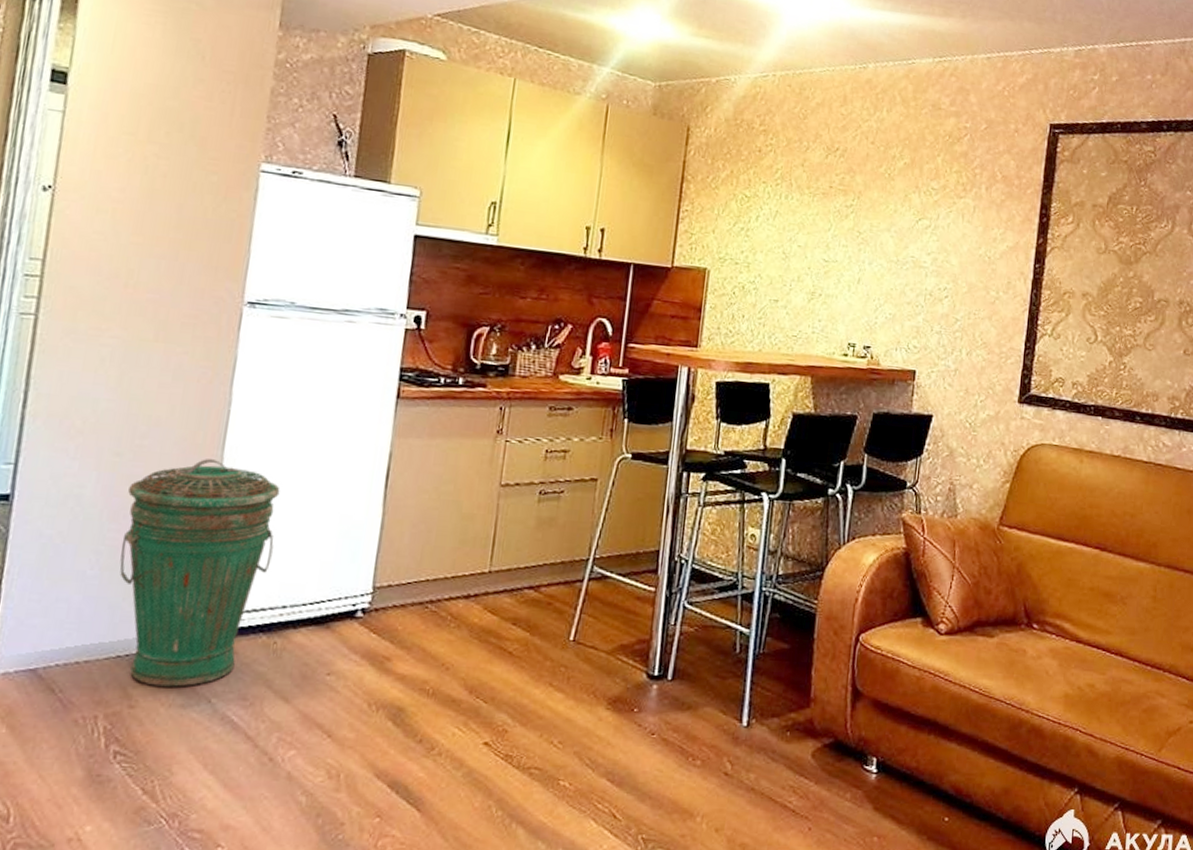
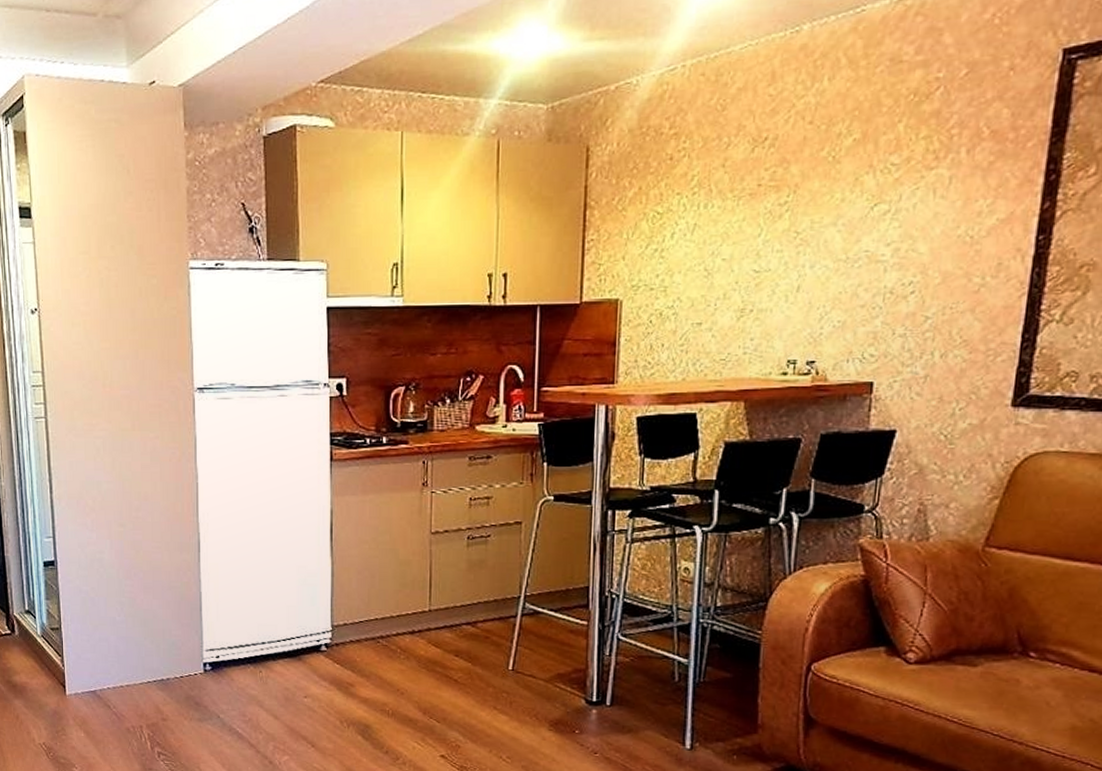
trash can: present [119,459,280,687] -> none [134,525,248,706]

